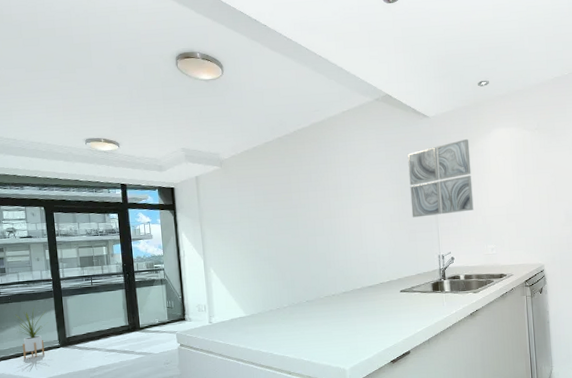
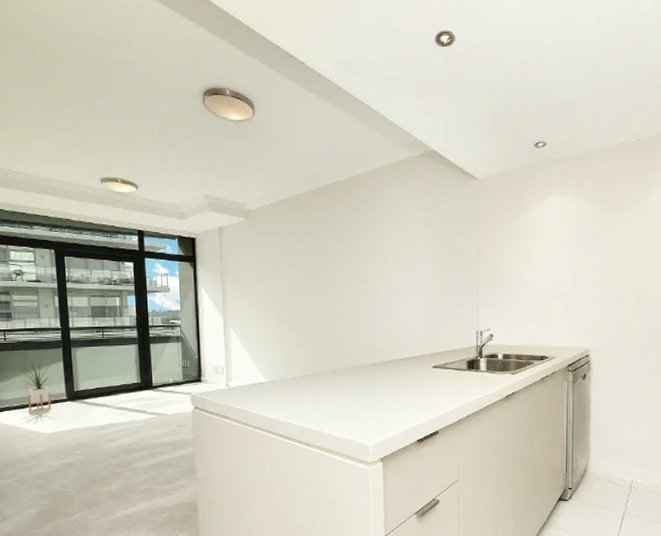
wall art: present [407,138,474,218] -> none [451,205,520,289]

